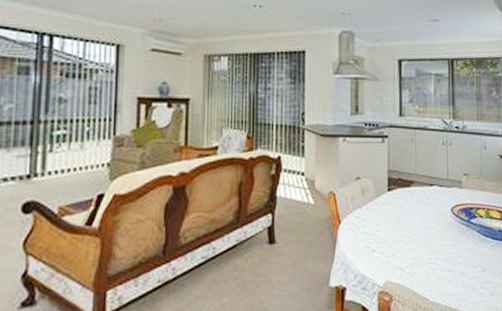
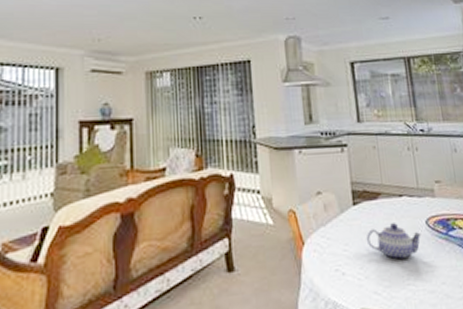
teapot: none [398,208,446,241] -> present [367,221,421,260]

